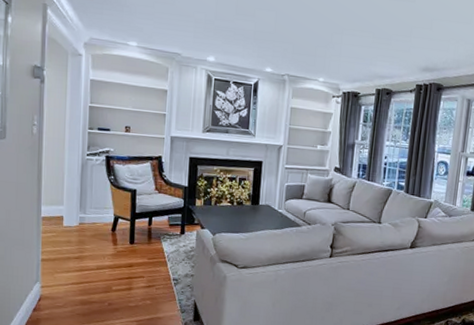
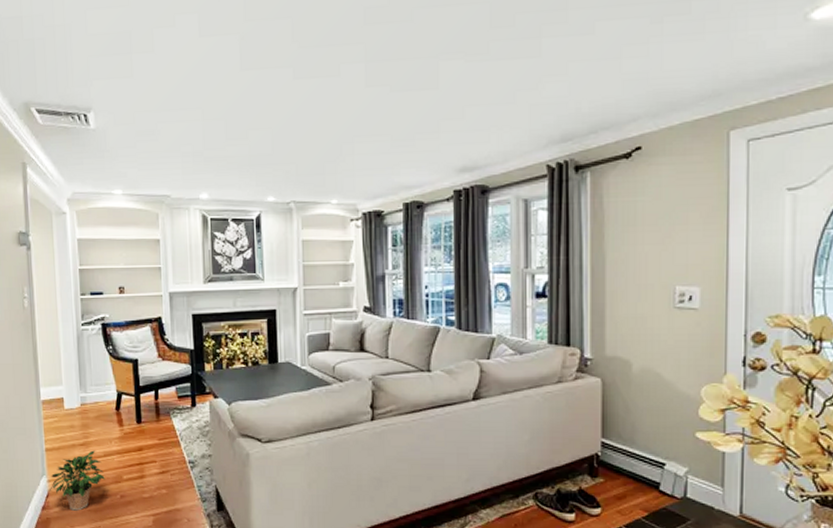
potted plant: none [42,263,96,314] -> present [50,450,105,511]

